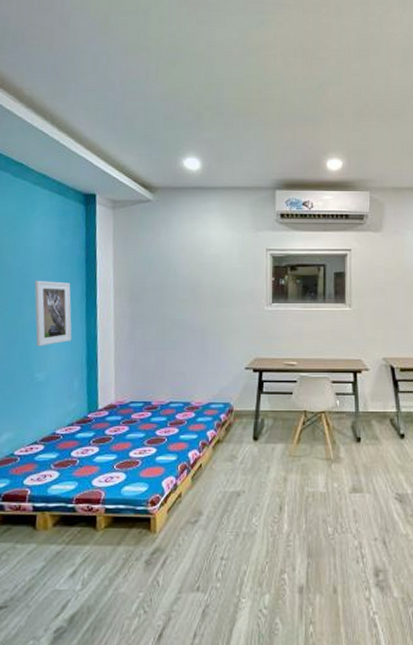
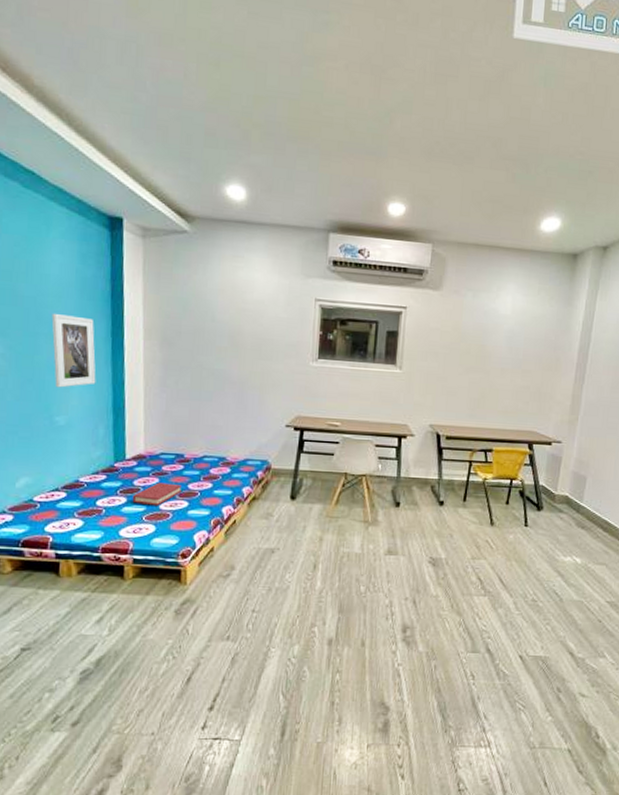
hardback book: none [104,430,150,454] -> present [132,482,182,506]

